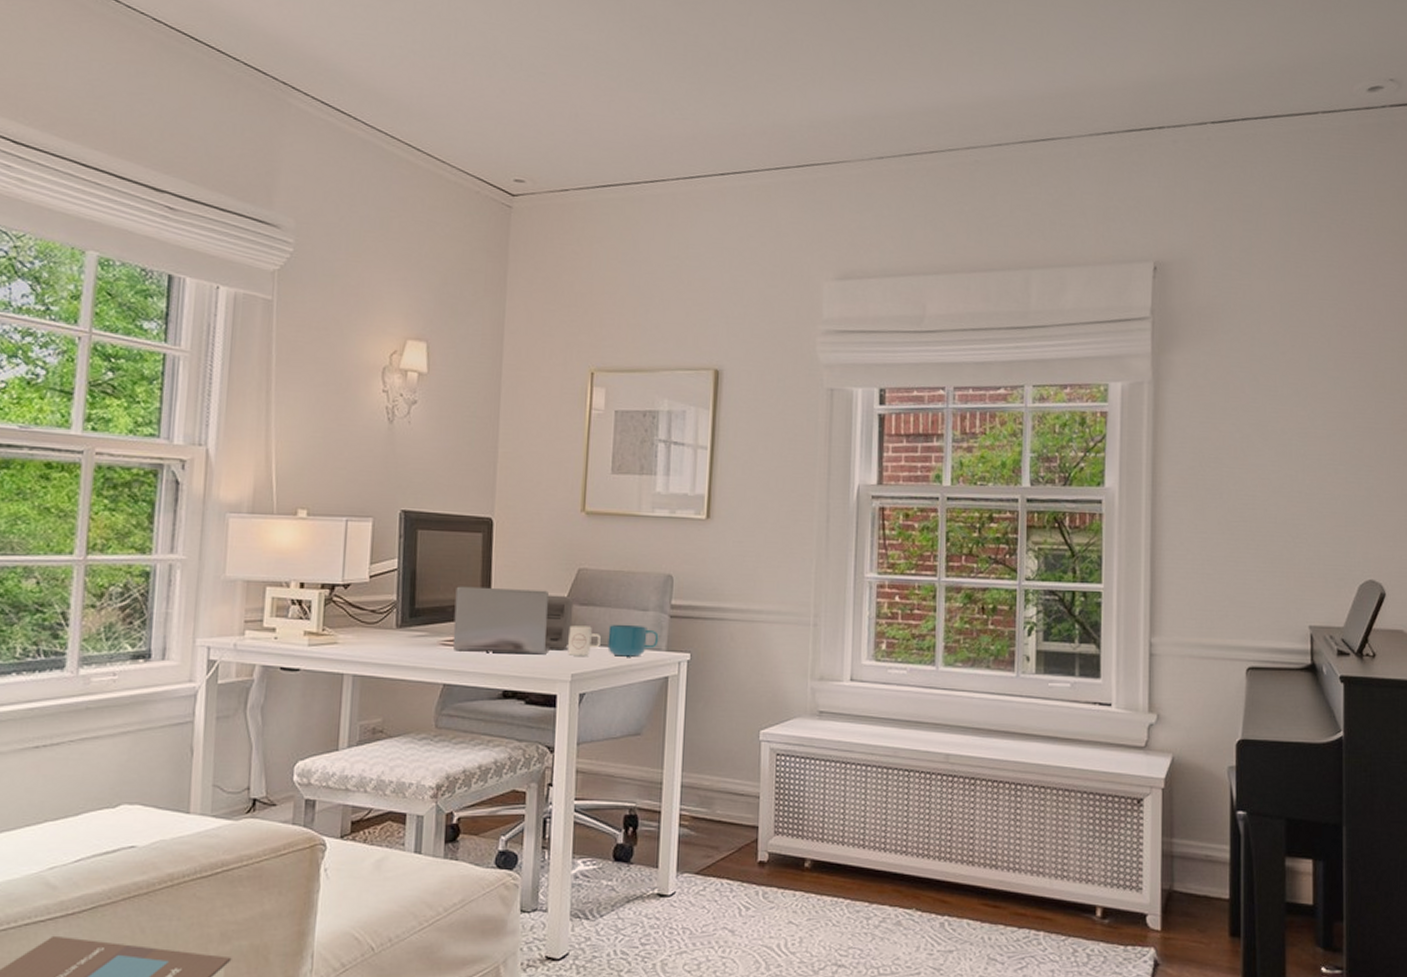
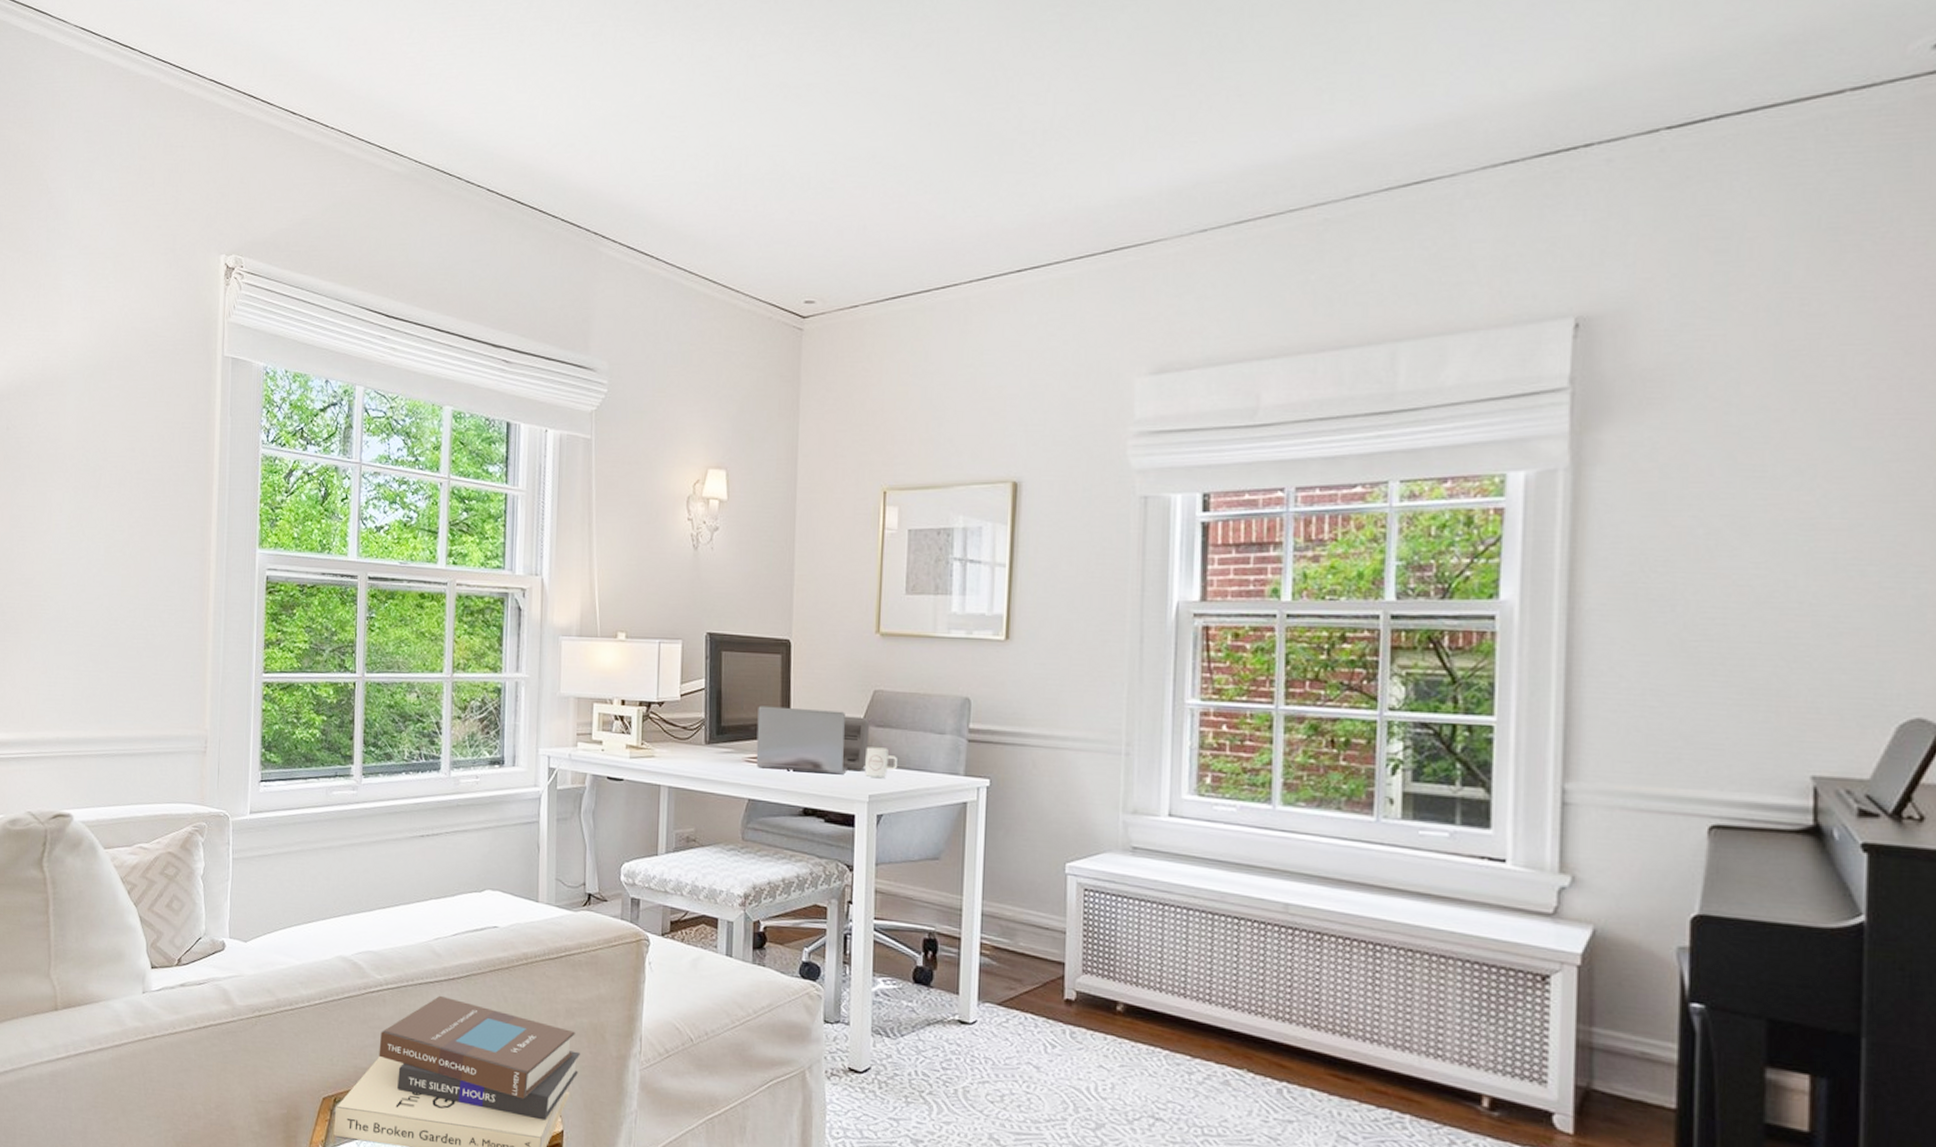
cup: present [607,624,659,657] -> none [904,746,957,781]

